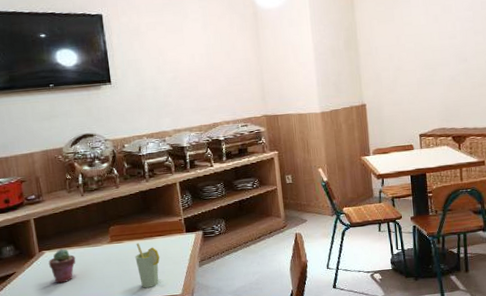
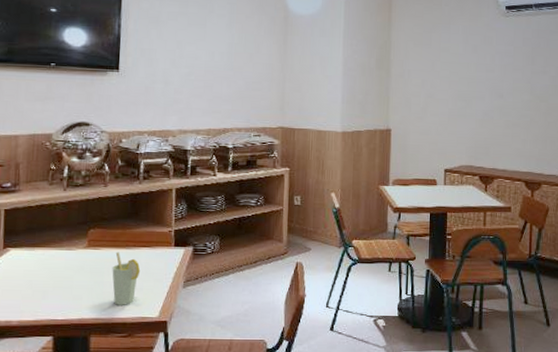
potted succulent: present [48,249,76,284] -> none [12,248,44,288]

